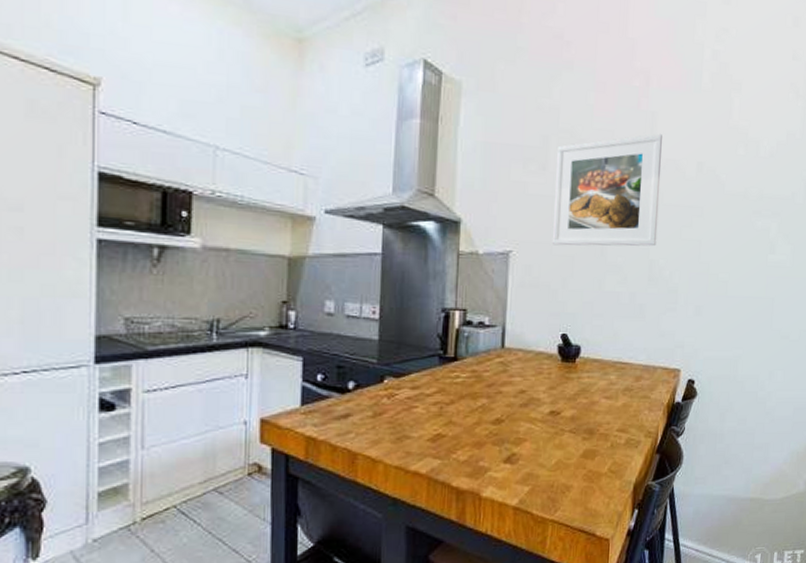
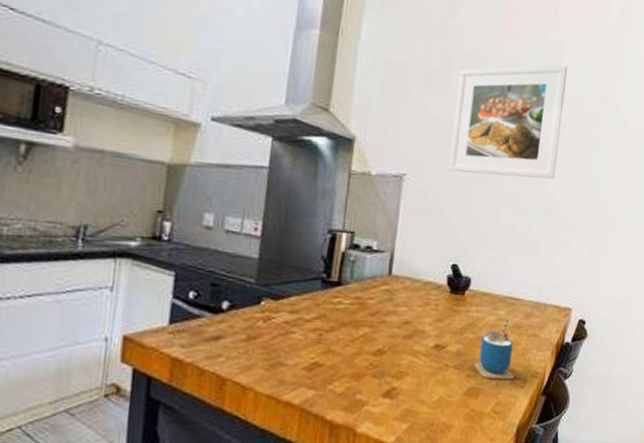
cup: none [589,382,628,441] -> present [474,318,514,380]

